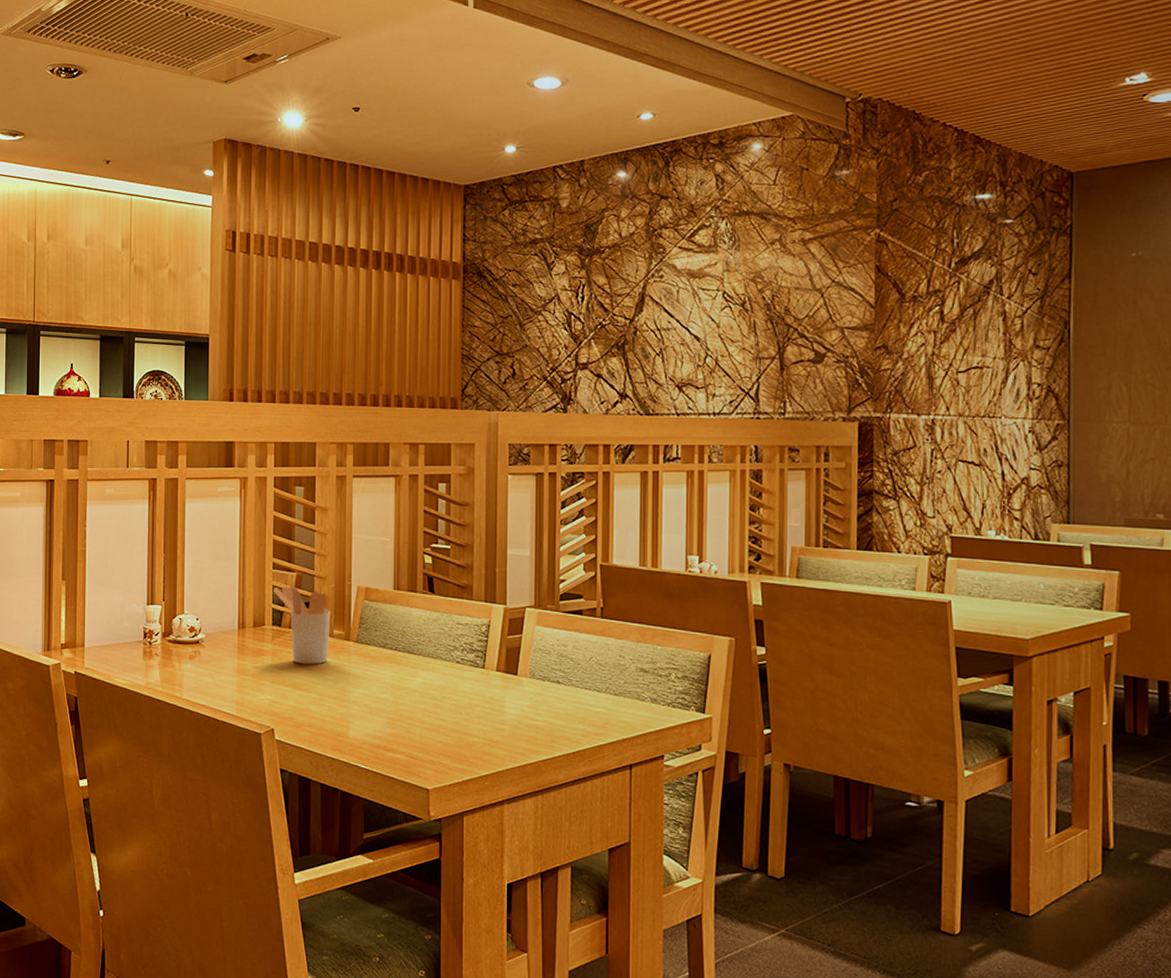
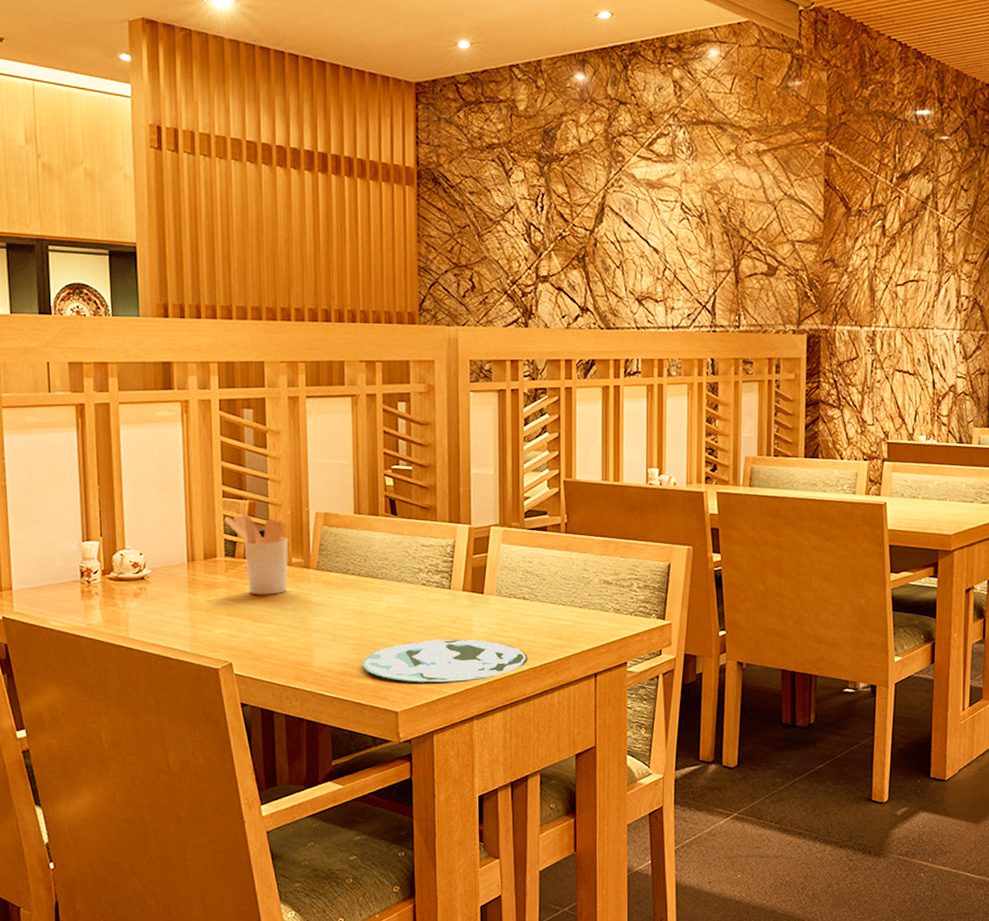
plate: none [396,718,561,764] -> present [362,639,528,683]

